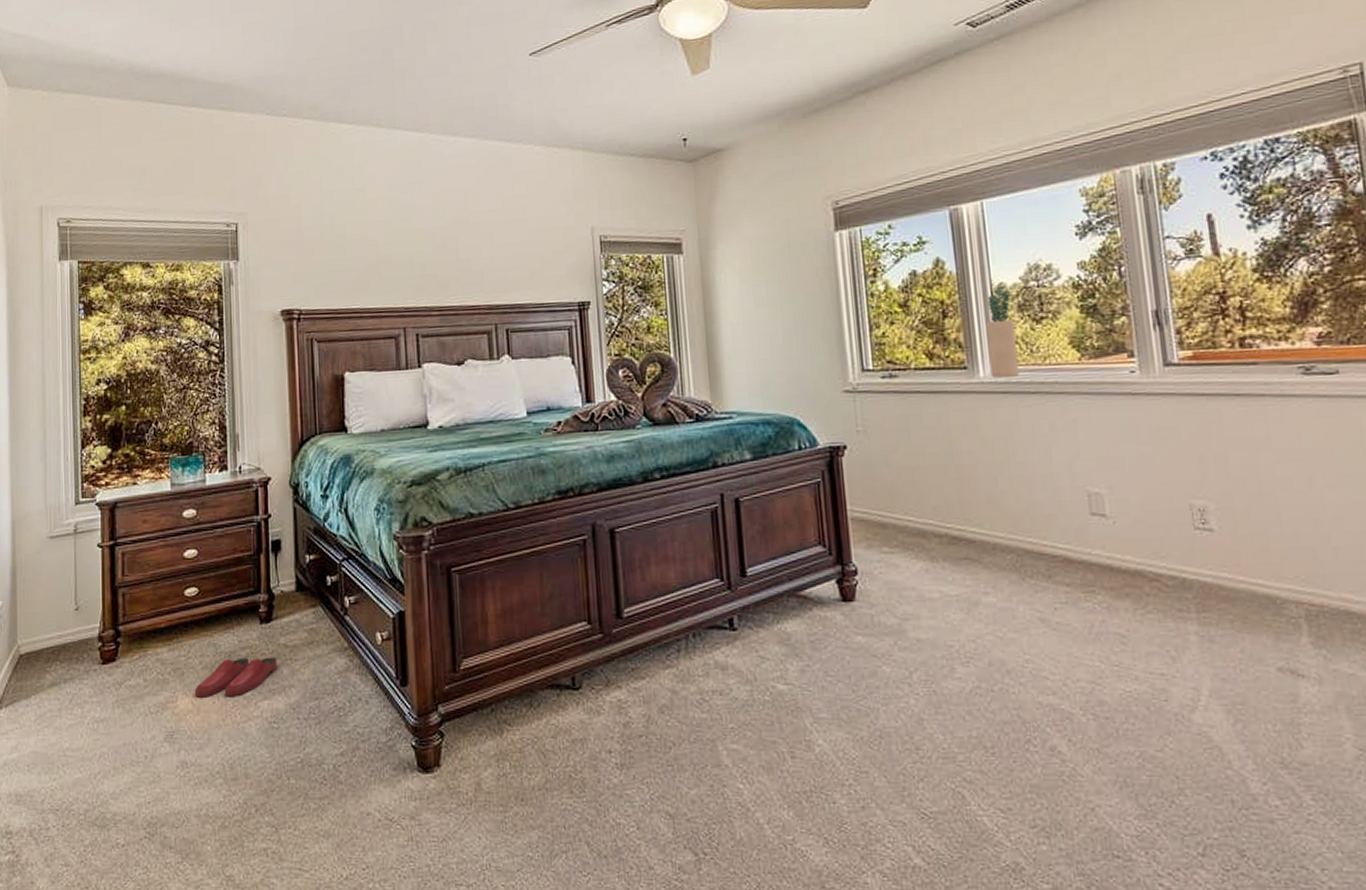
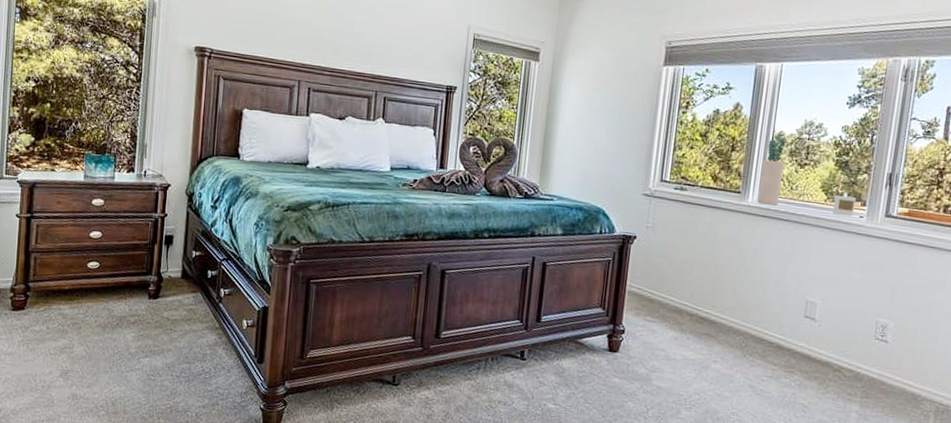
slippers: present [195,657,278,698] -> none [89,322,160,352]
candle: none [1090,344,1122,375] -> present [832,192,856,217]

